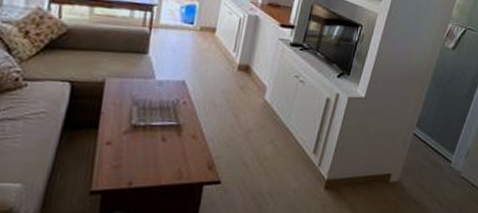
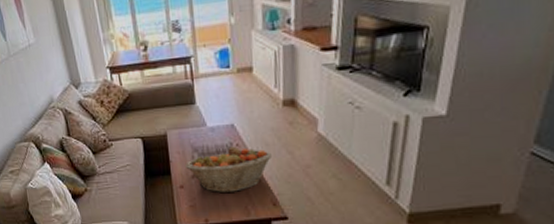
fruit basket: none [119,104,219,154] -> present [185,146,273,194]

